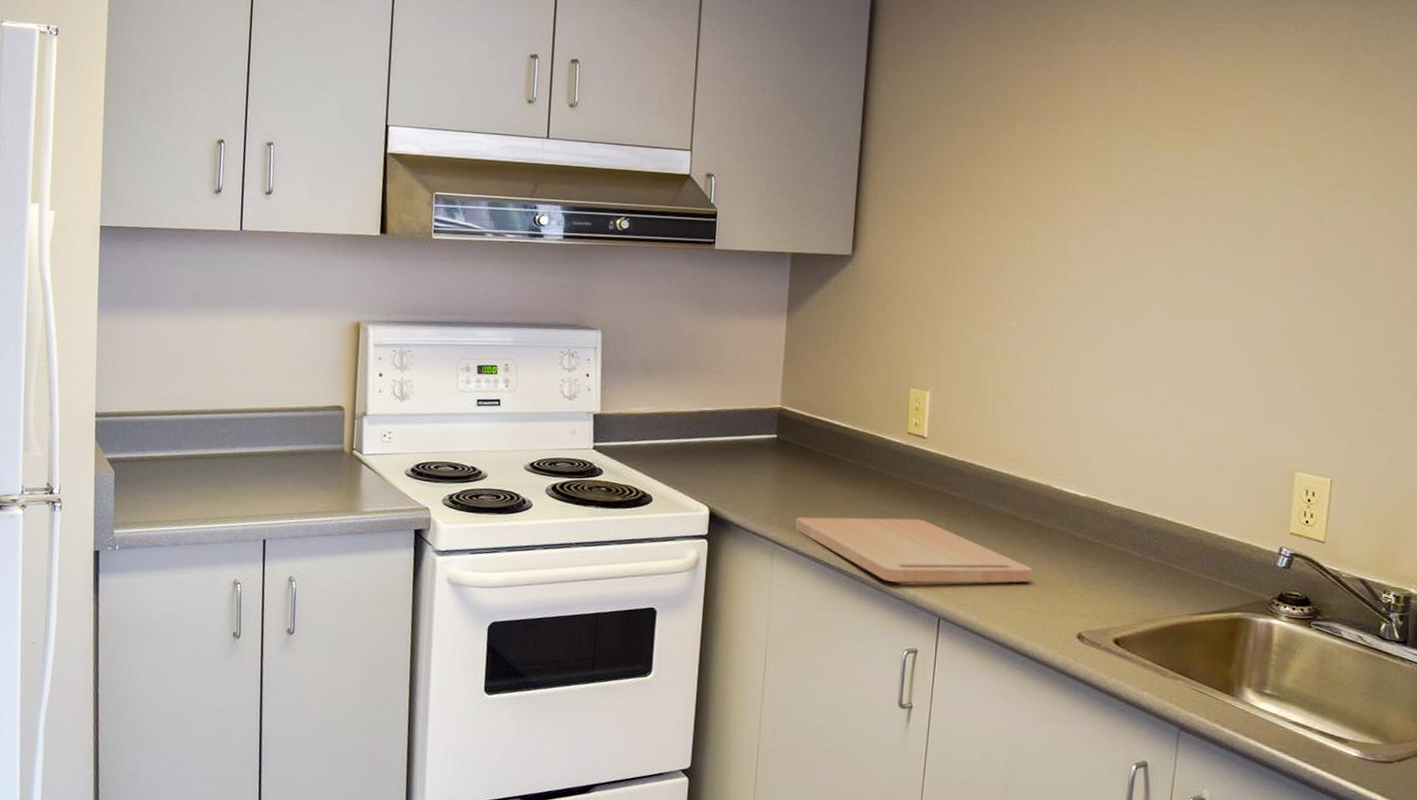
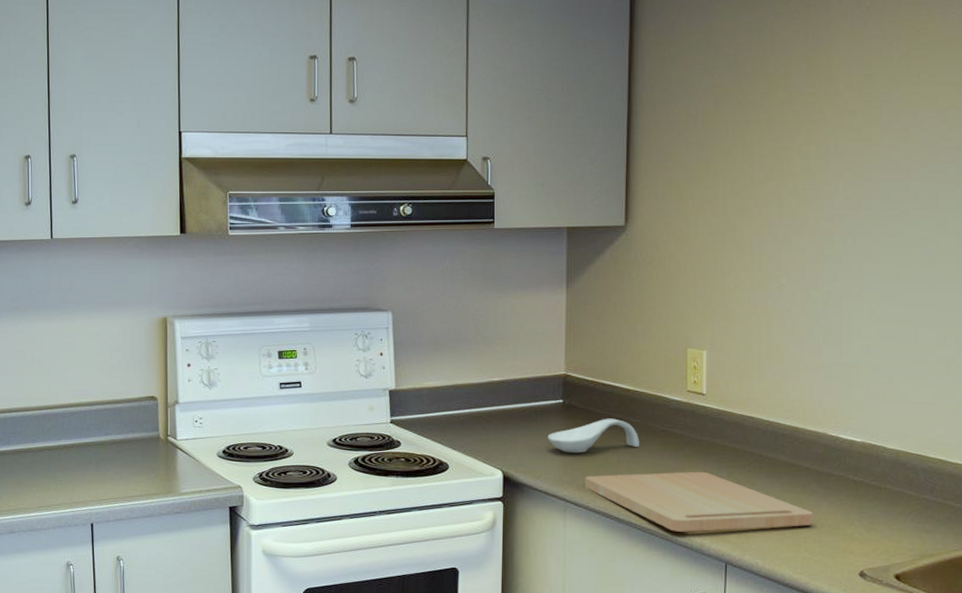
spoon rest: none [758,457,855,493] -> present [547,418,639,453]

